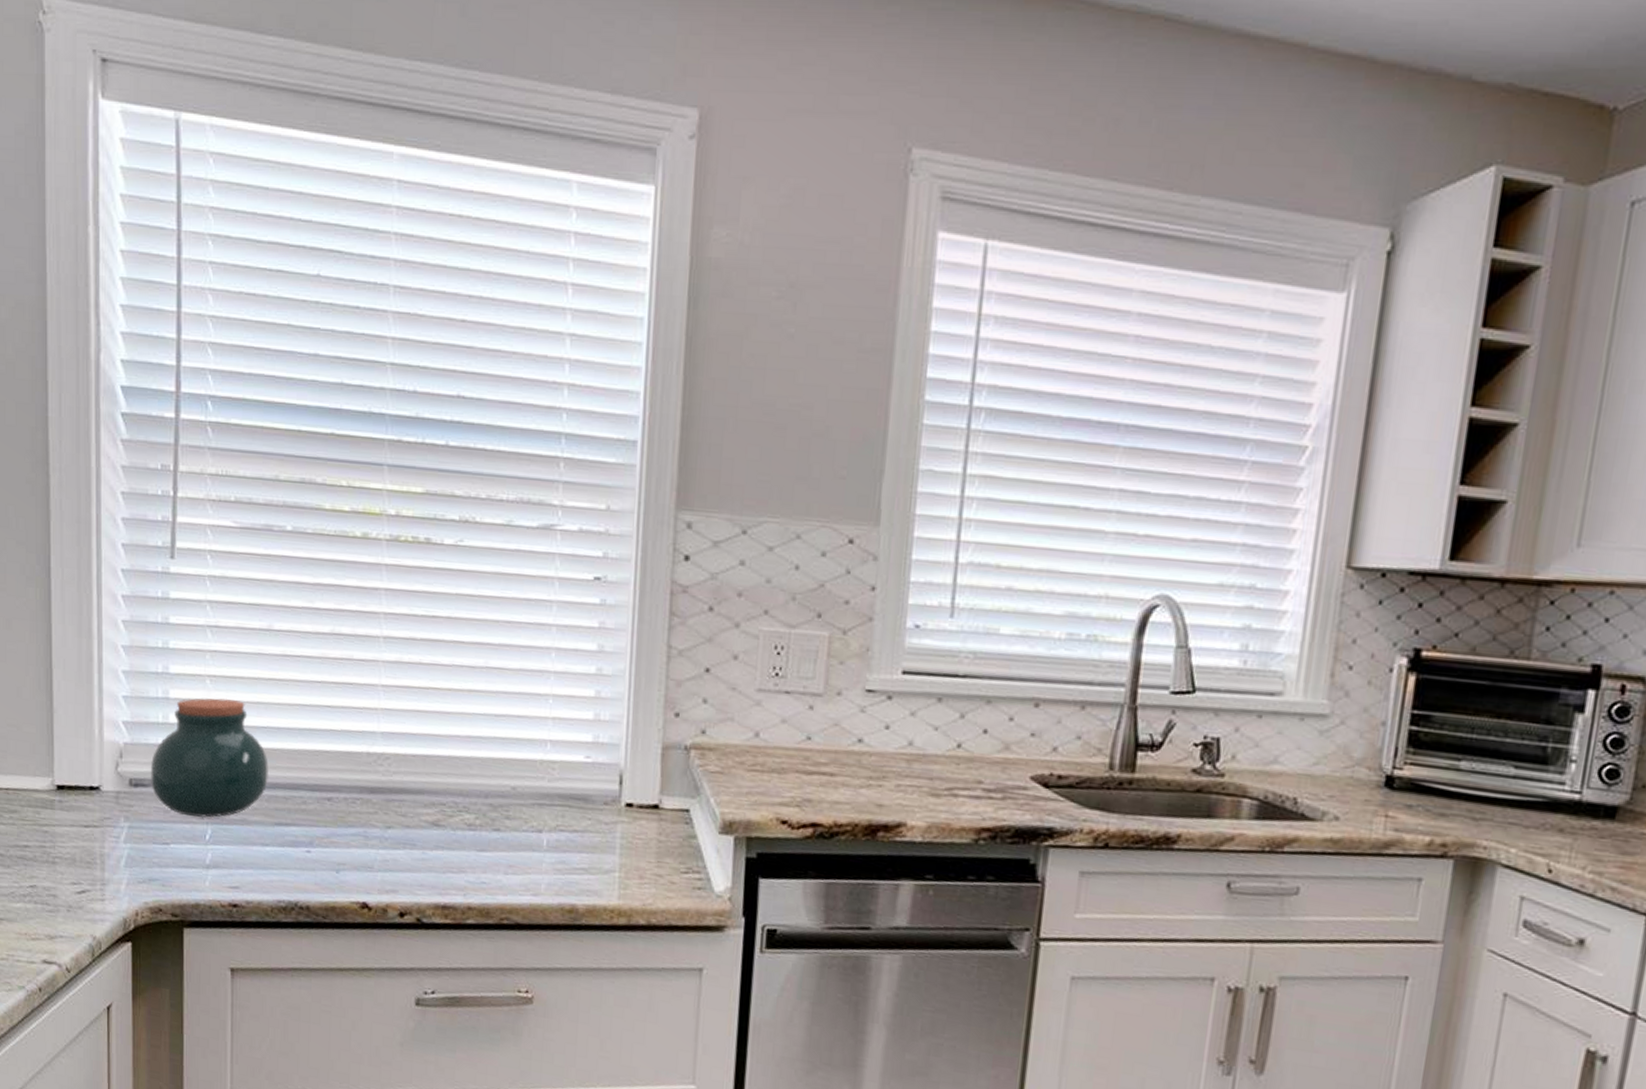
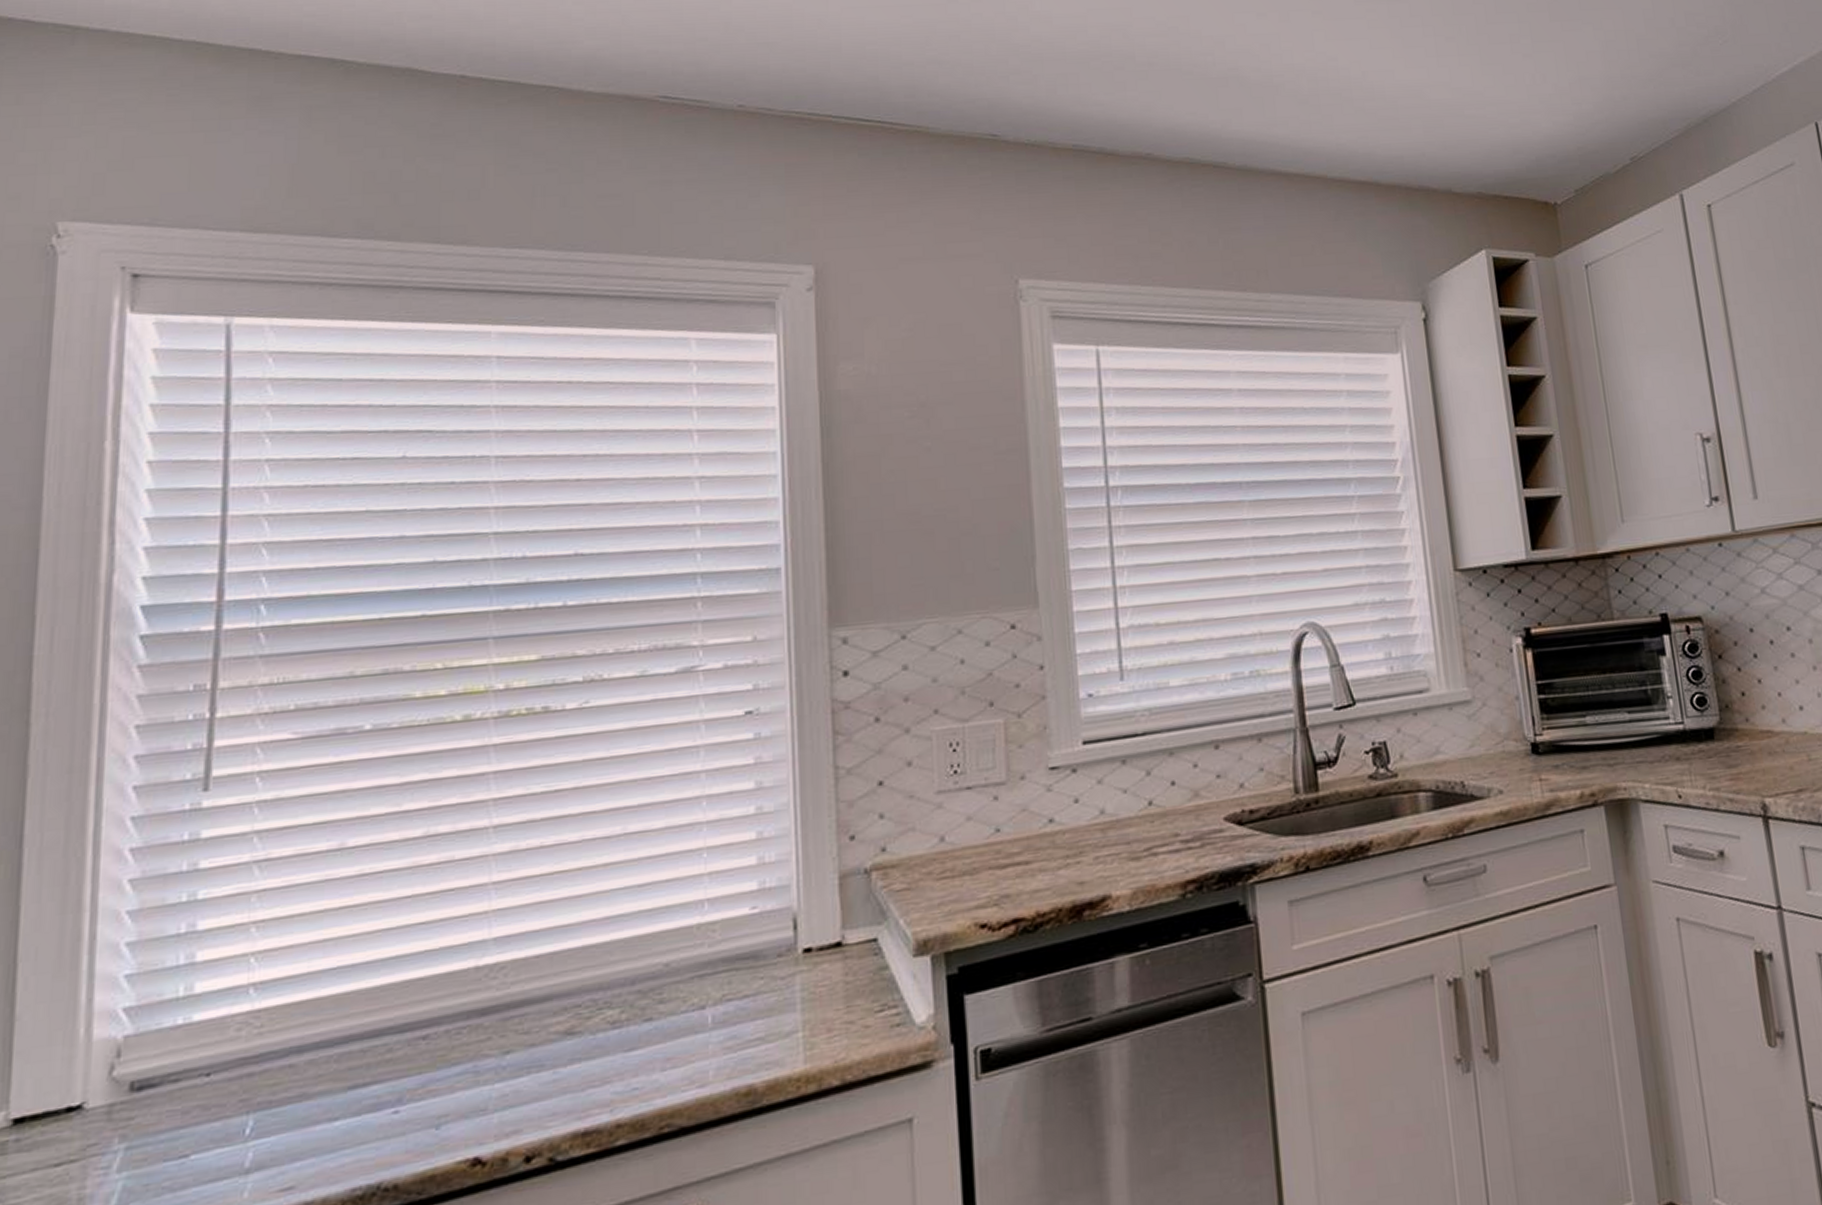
jar: present [150,698,269,818] -> none [162,943,340,1111]

